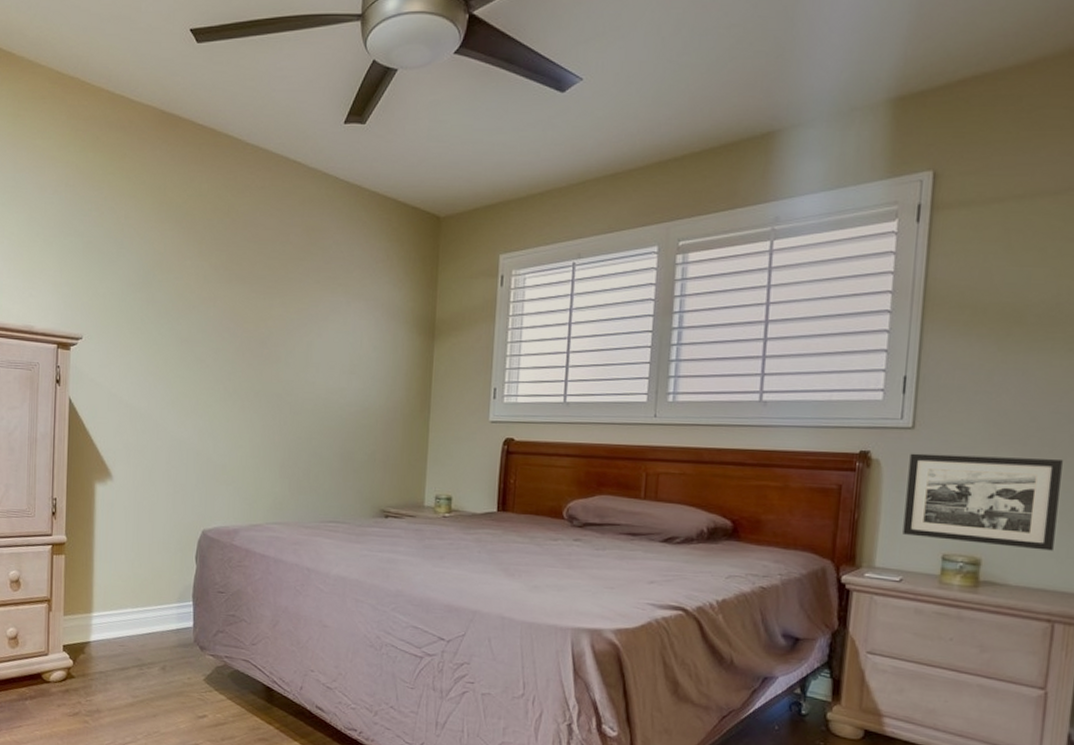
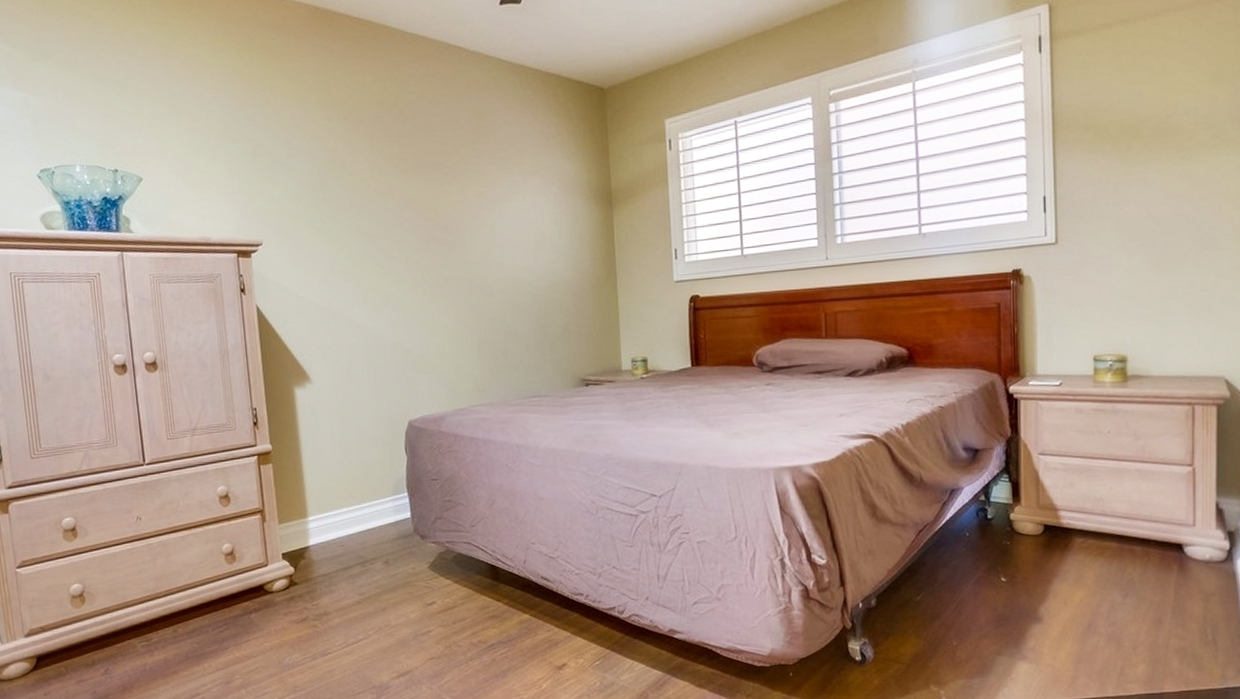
picture frame: present [902,453,1063,551] -> none [1056,258,1186,343]

